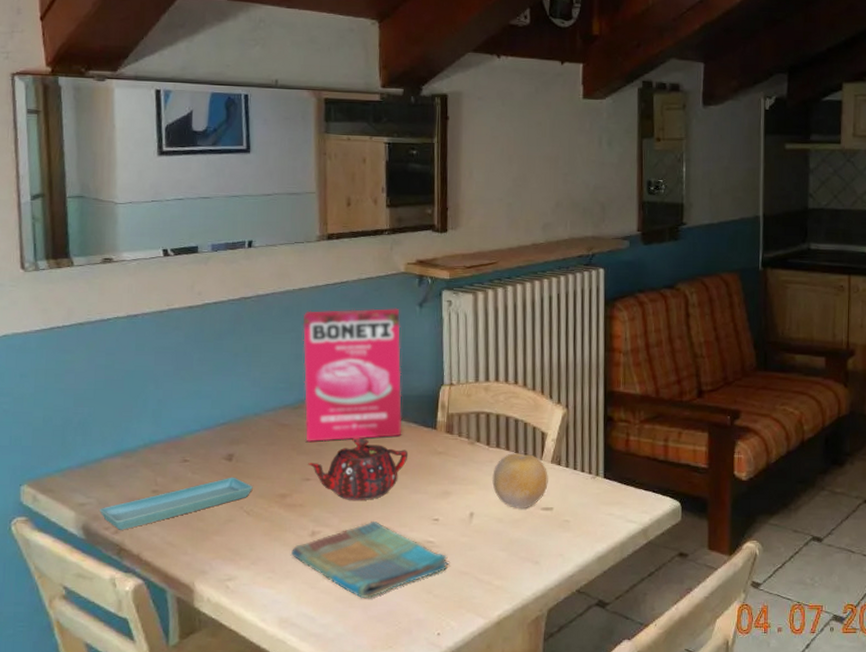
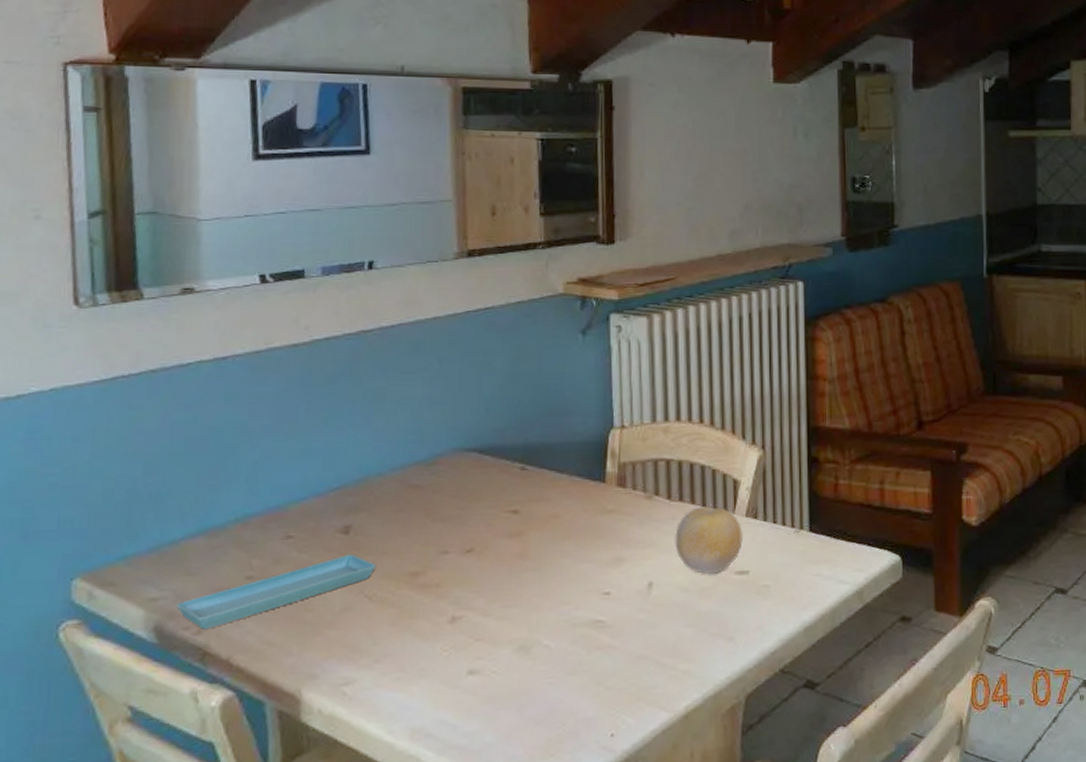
dish towel: present [291,522,450,599] -> none [426,600,625,698]
cereal box: present [302,307,403,442] -> none [437,336,563,505]
teapot: present [308,437,408,501] -> none [446,497,571,576]

